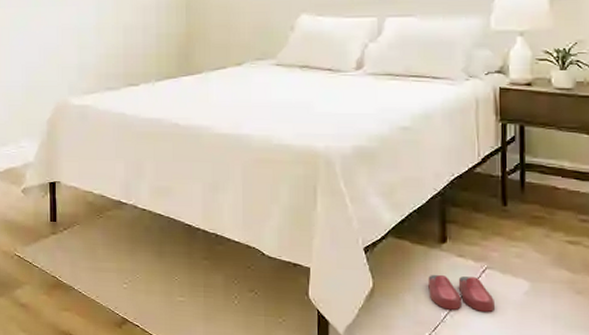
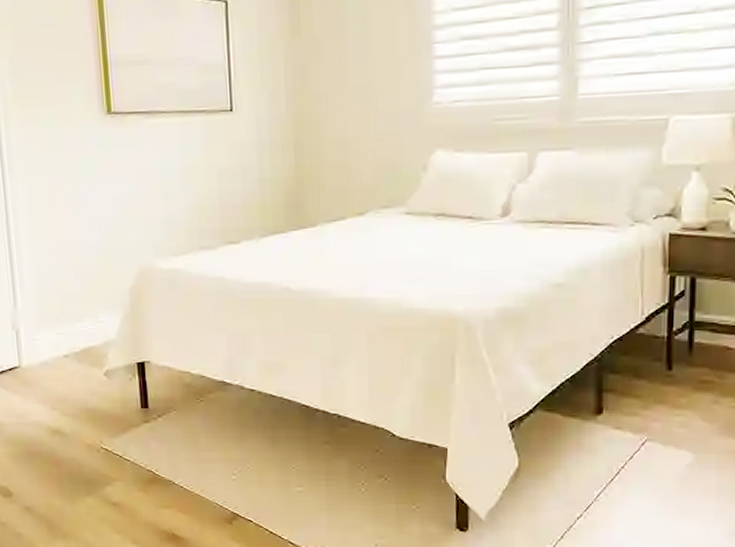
slippers: present [428,274,494,313] -> none [581,449,654,489]

